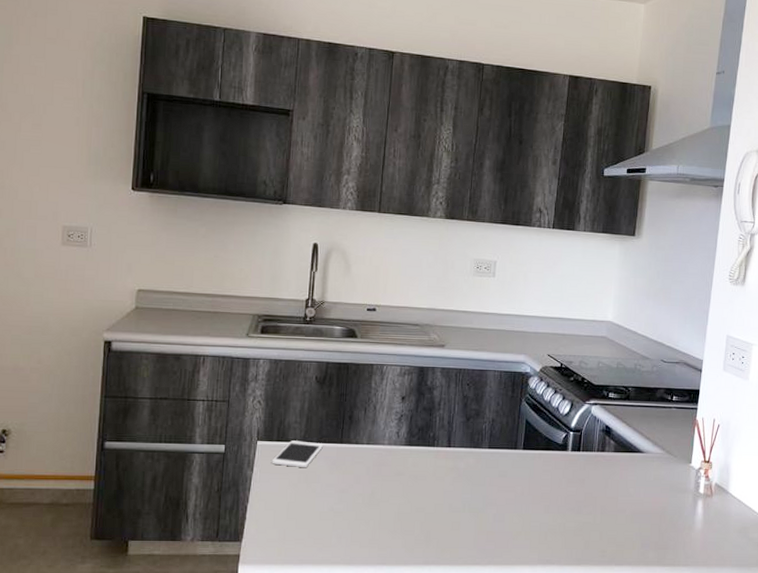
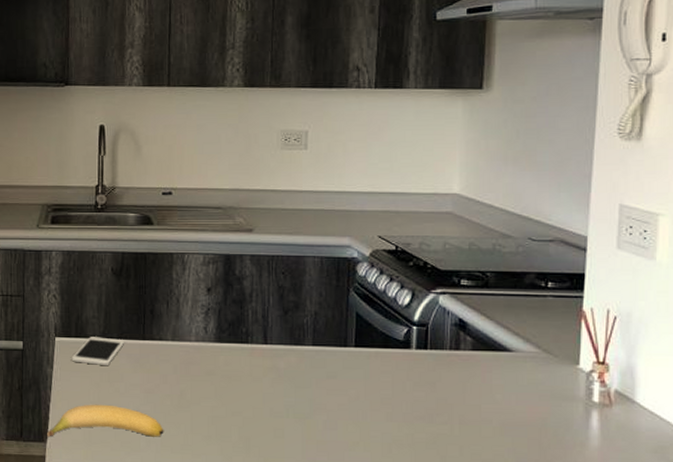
banana: none [243,504,355,537] -> present [47,404,164,437]

